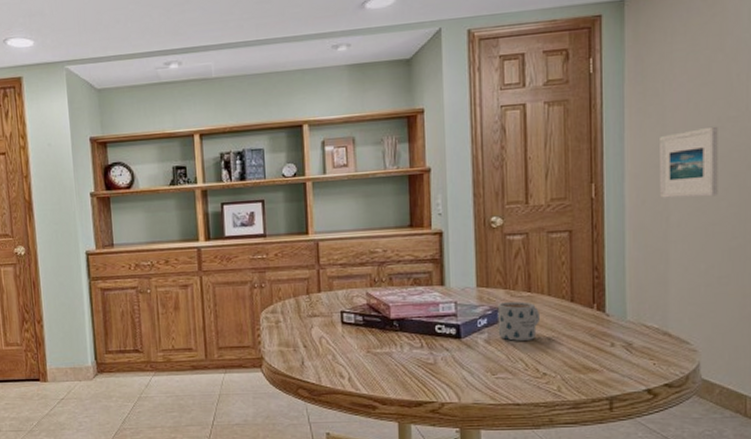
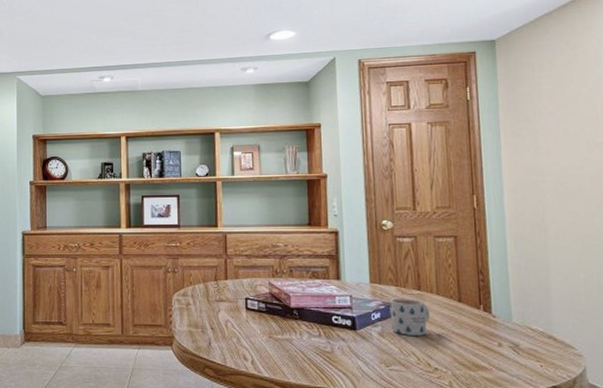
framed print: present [660,126,718,198] -> none [534,150,592,212]

